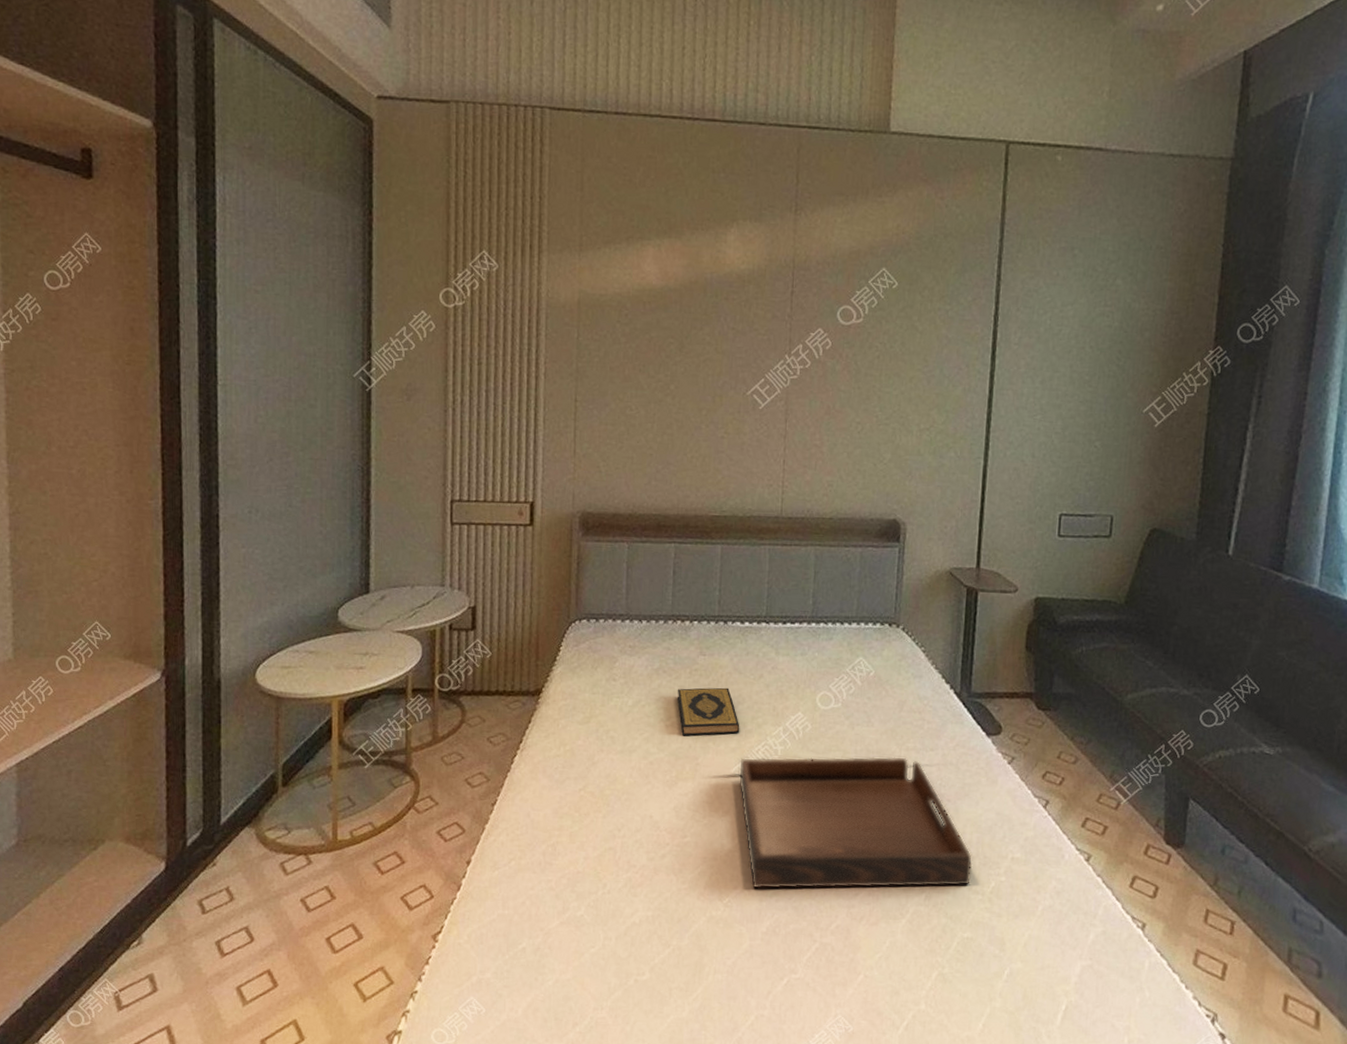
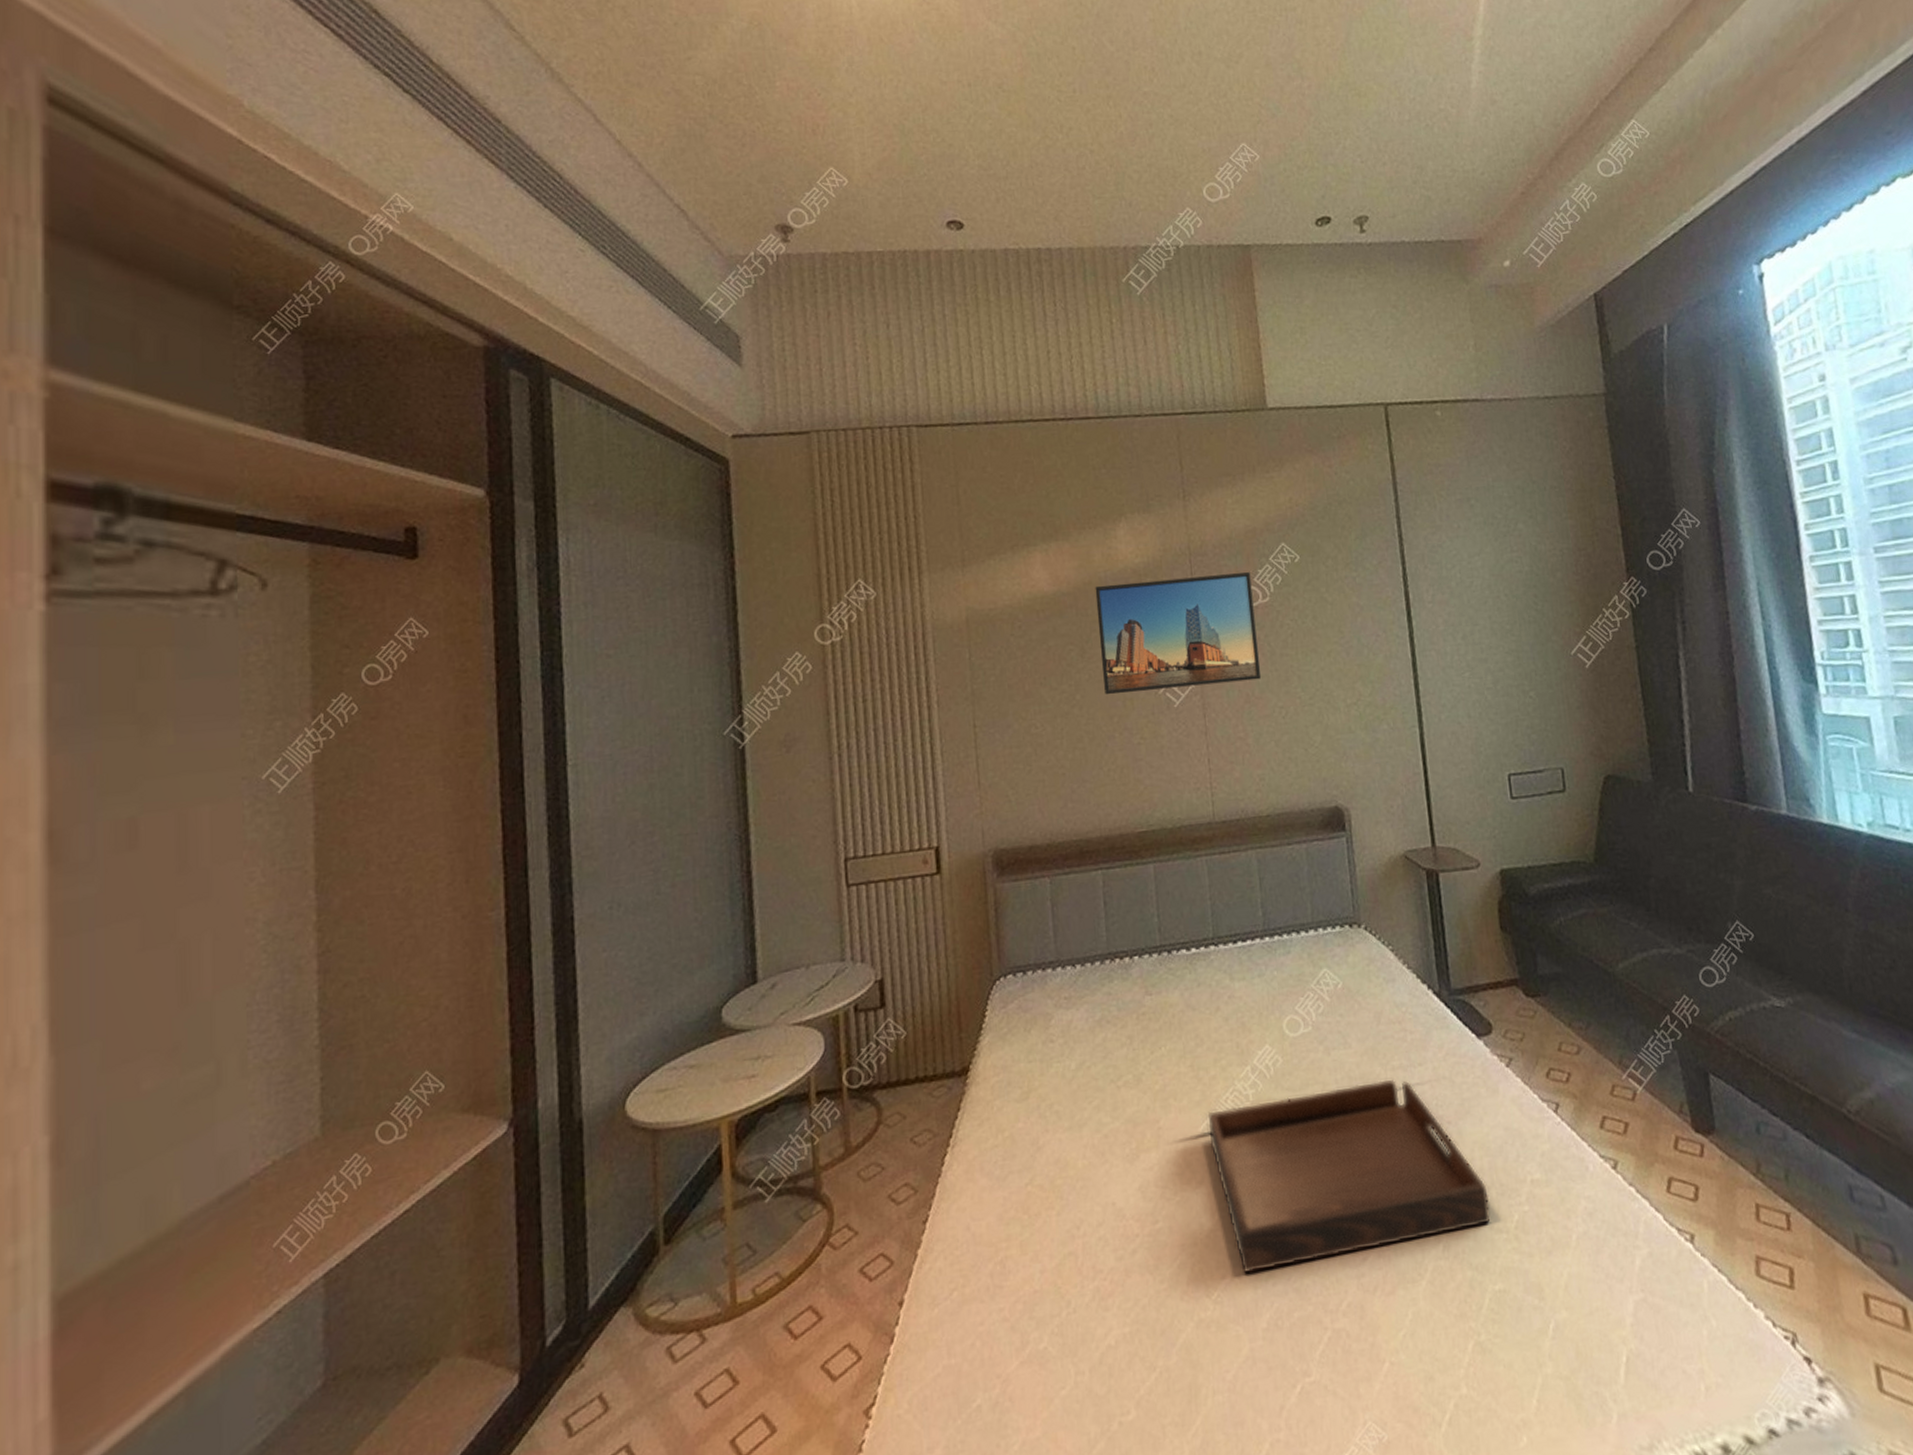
hardback book: present [676,687,740,736] -> none [1125,1029,1203,1097]
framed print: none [697,286,849,395] -> present [1095,572,1262,694]

